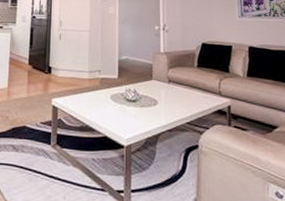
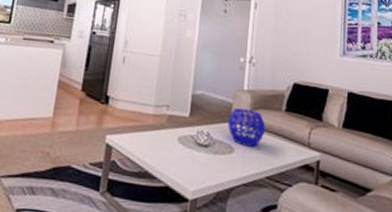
decorative bowl: none [150,67,183,99] -> present [228,107,266,147]

